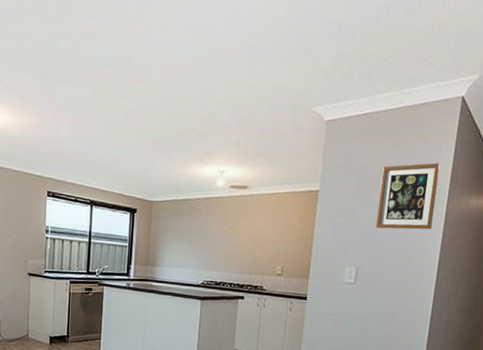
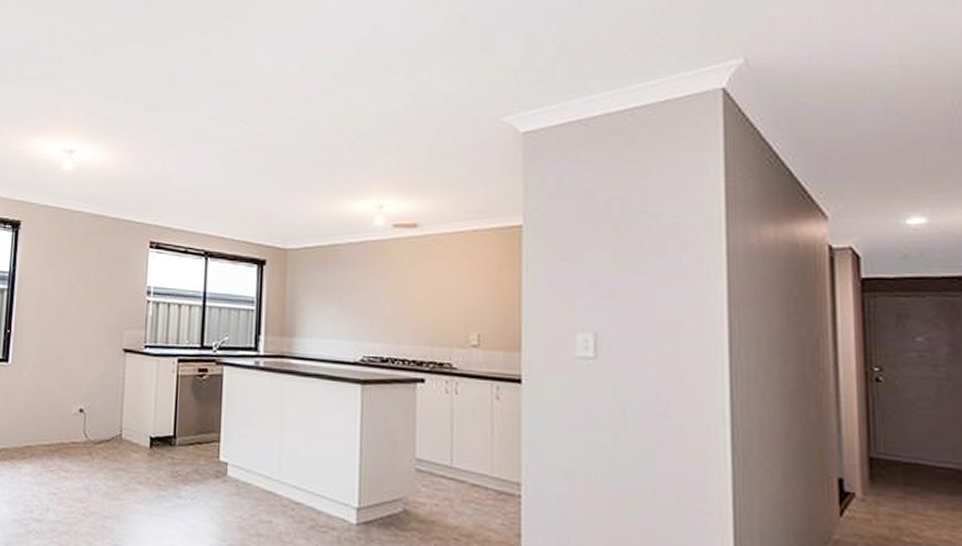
picture frame: present [375,162,441,230] -> none [616,179,707,276]

